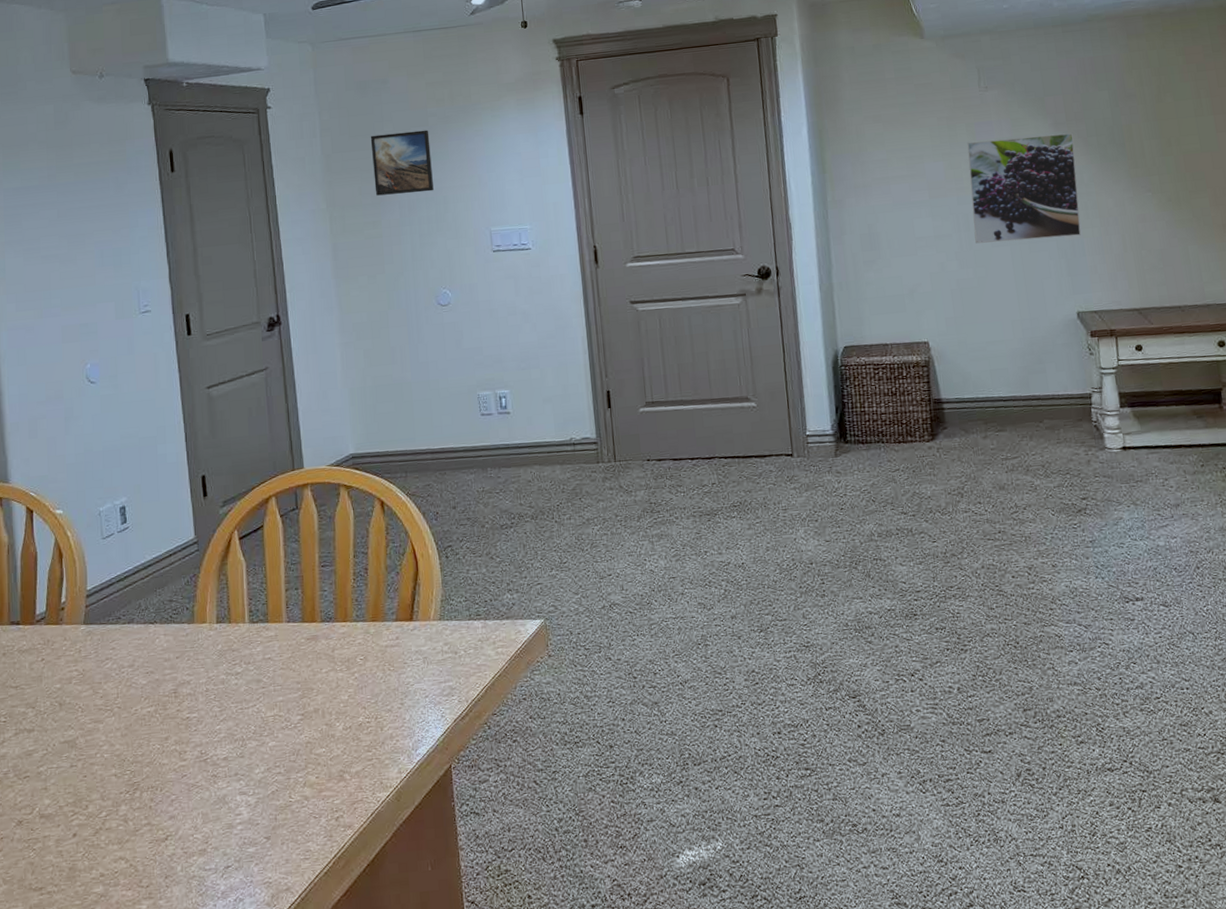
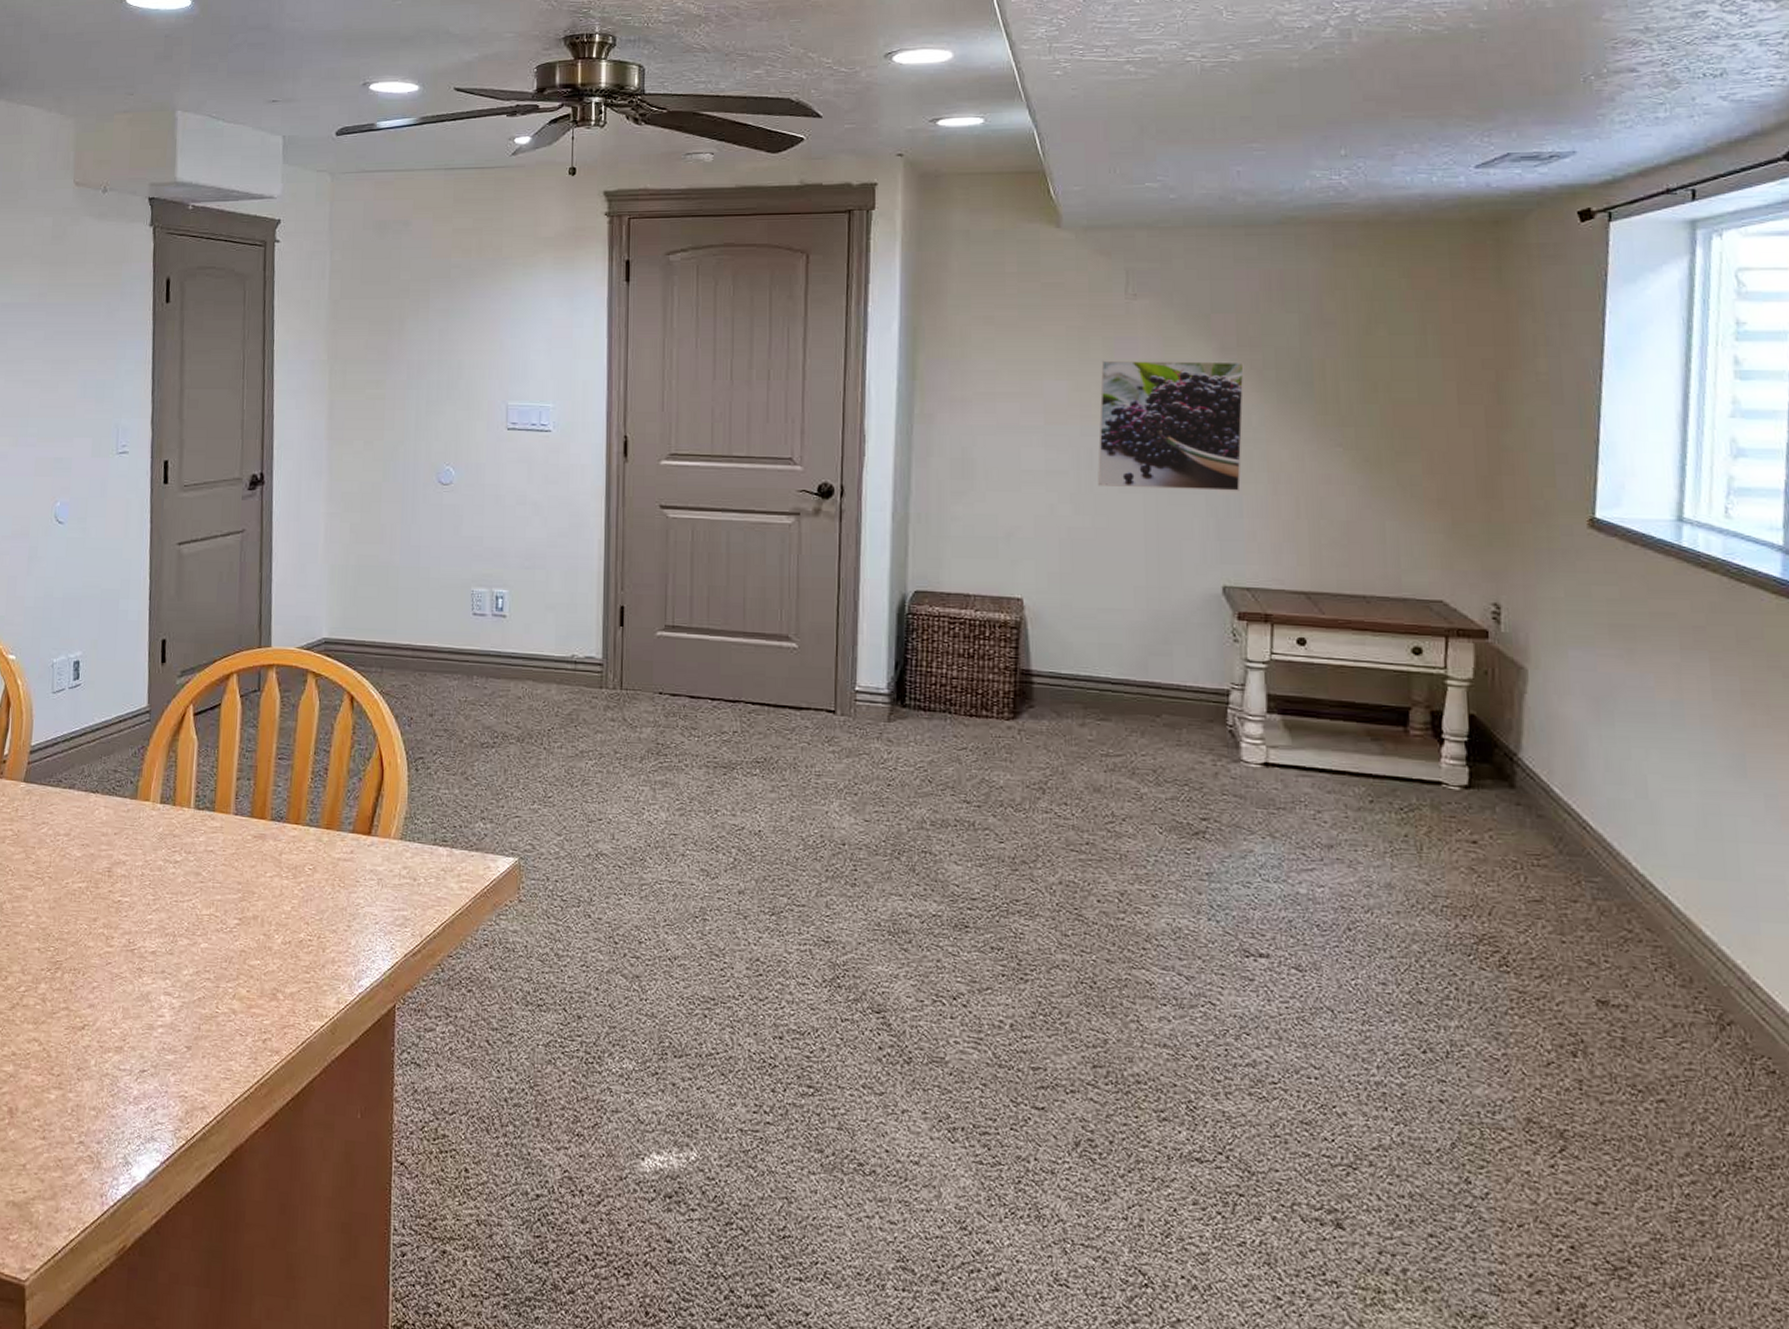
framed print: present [370,130,434,196] -> none [383,282,450,353]

